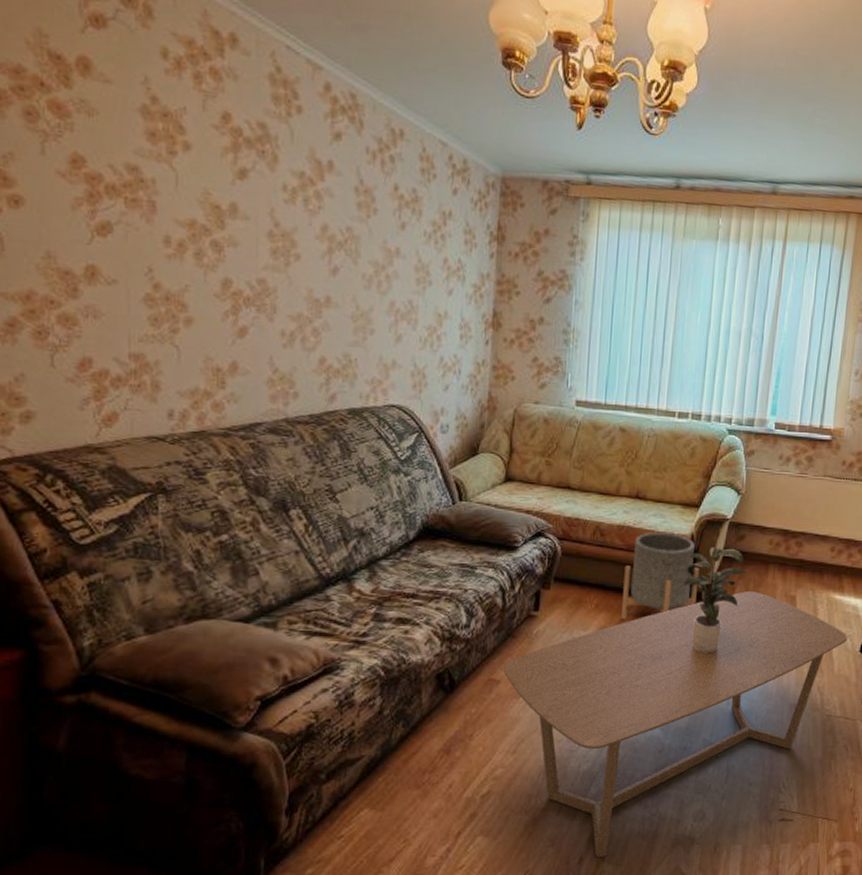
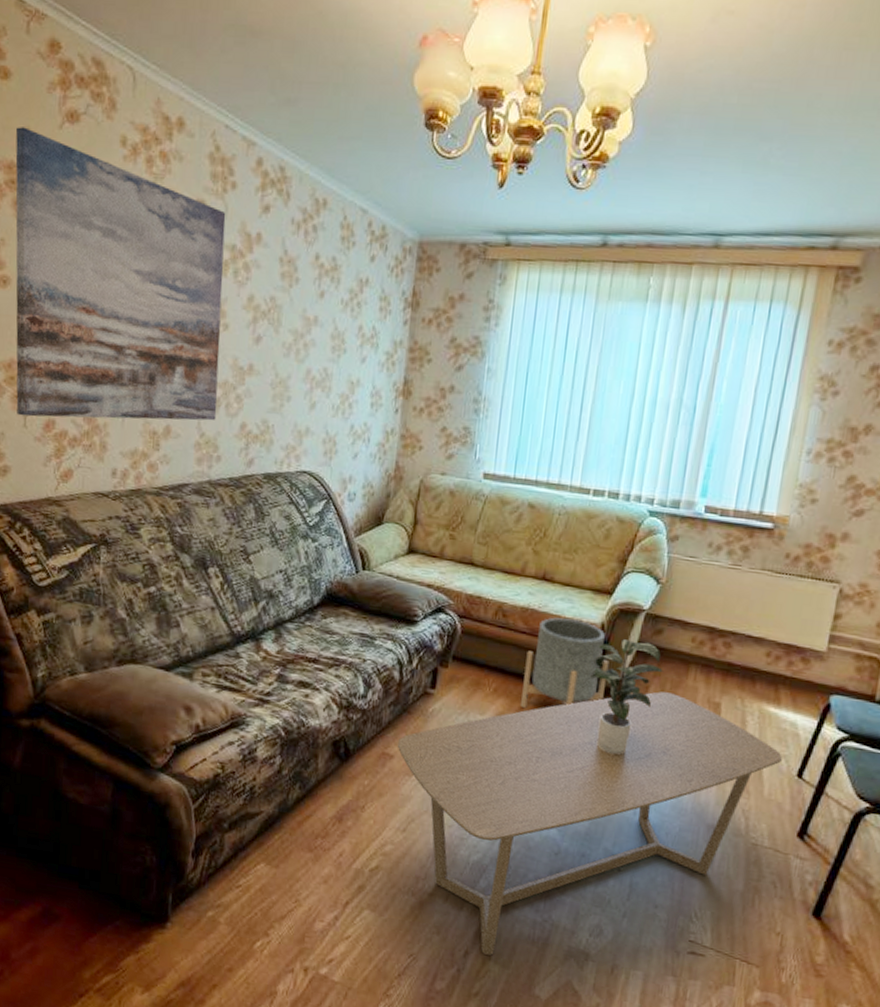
wall art: none [24,26,292,356] -> present [15,127,226,421]

